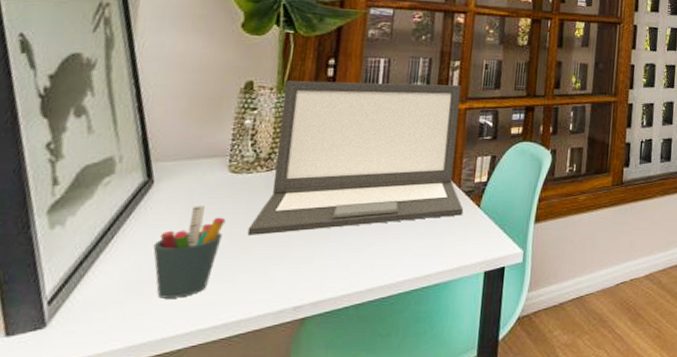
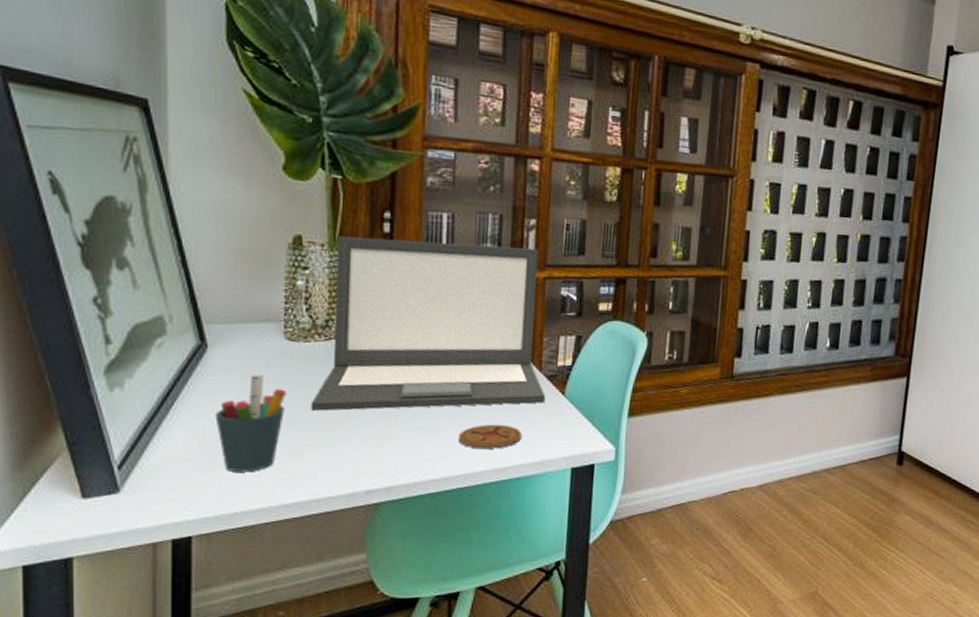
coaster: none [383,237,441,260] -> present [458,424,522,449]

